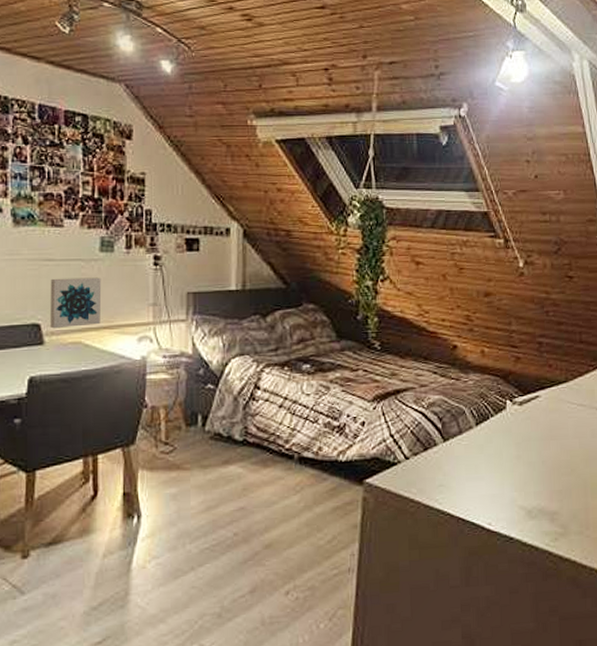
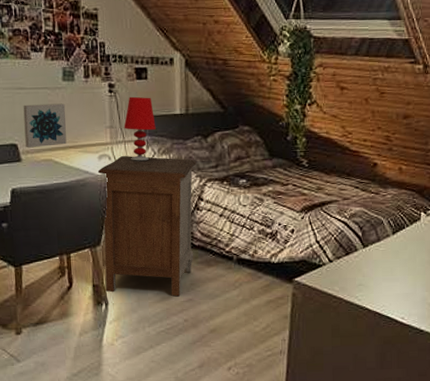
nightstand: none [136,337,253,505] -> present [97,156,197,297]
table lamp: none [169,270,207,344] -> present [124,96,156,161]

